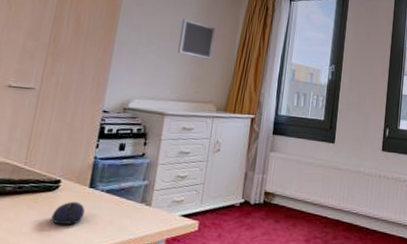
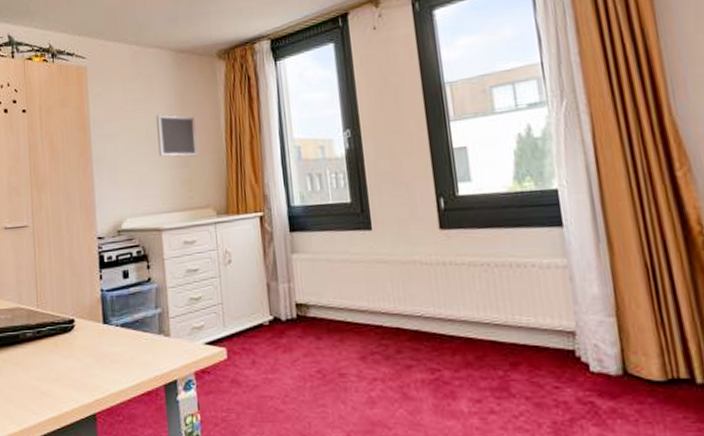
computer mouse: present [51,201,85,225] -> none [74,340,105,367]

